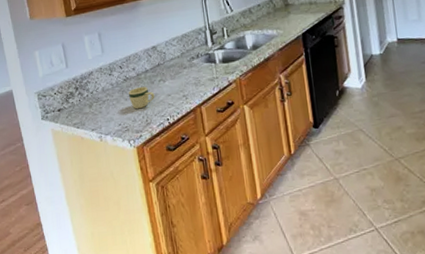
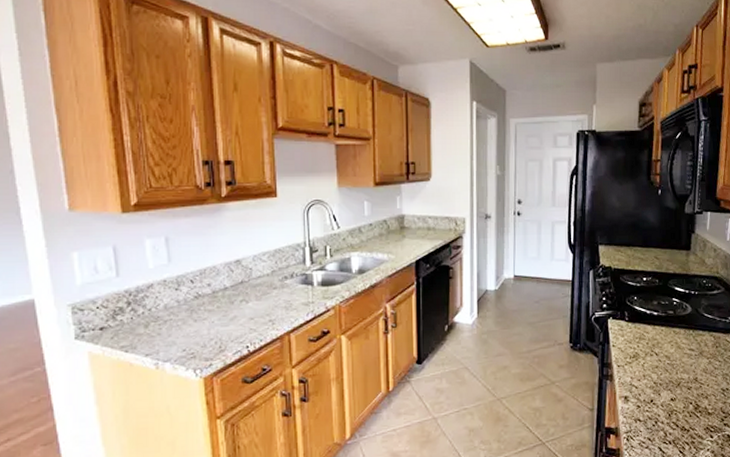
mug: present [129,87,155,109] -> none [200,307,234,333]

